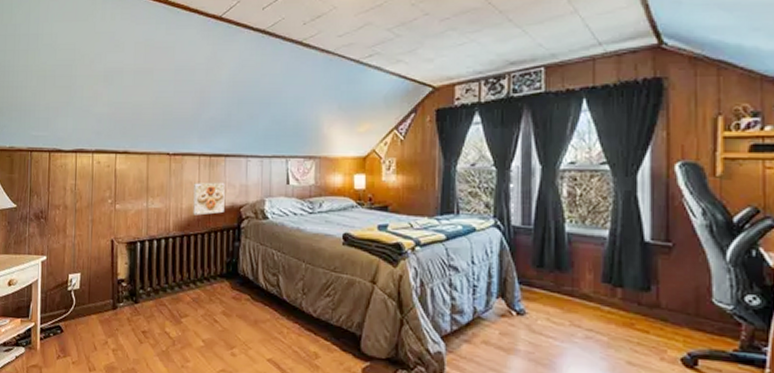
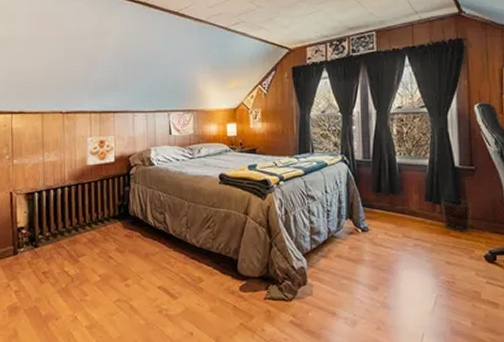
waste bin: none [623,281,666,326] -> present [440,199,472,232]

